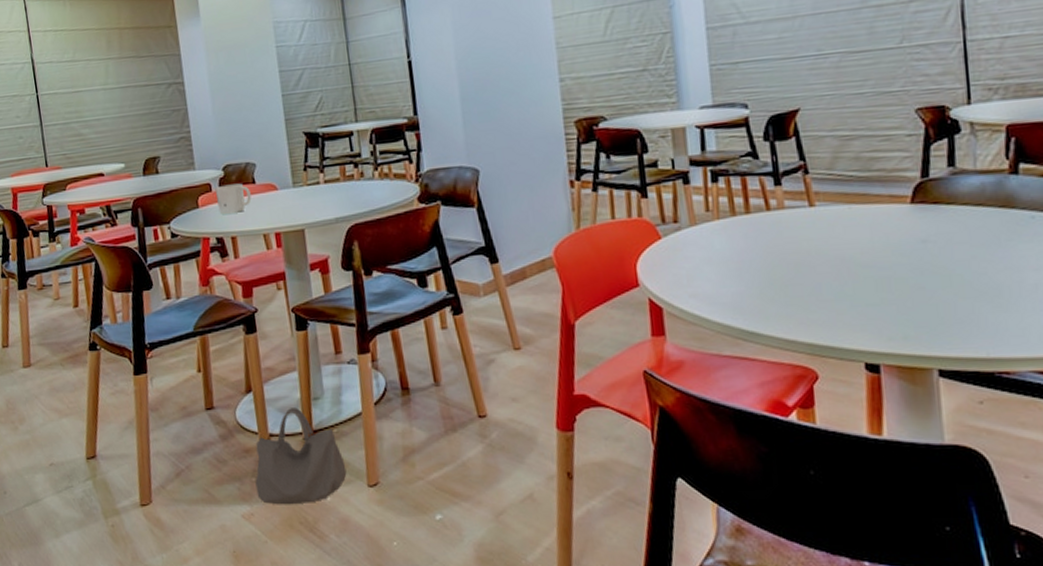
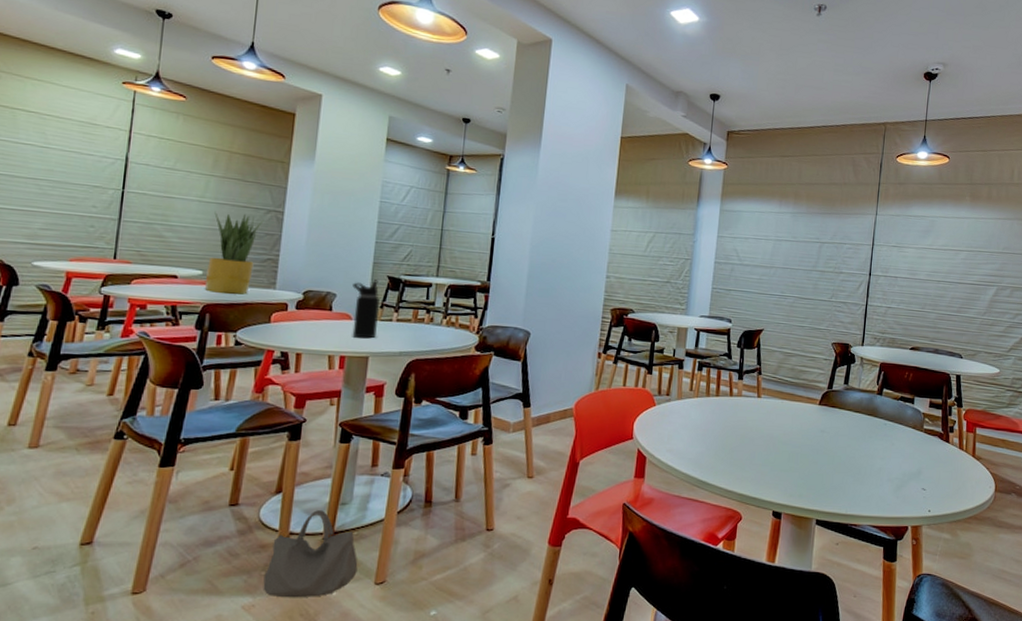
planter: none [120,94,171,185] -> present [205,212,264,295]
mug: present [215,183,252,215] -> none [290,307,326,334]
water bottle: none [269,139,307,210] -> present [352,280,379,339]

